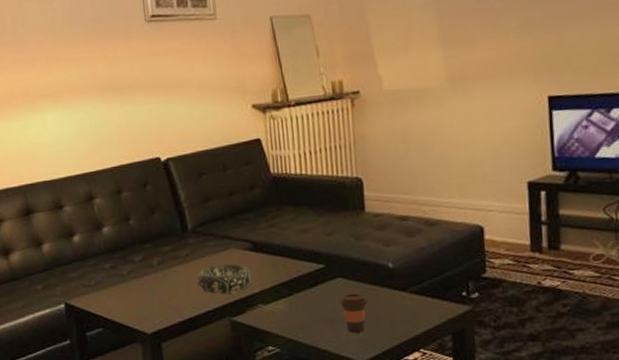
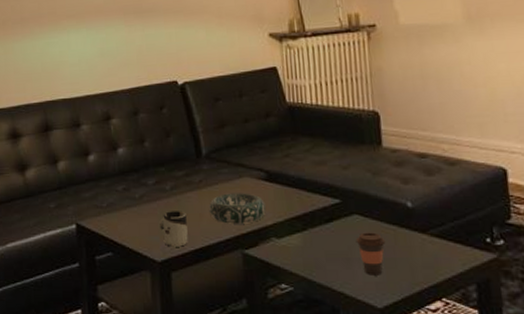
cup: none [148,284,177,319] -> present [159,211,188,247]

